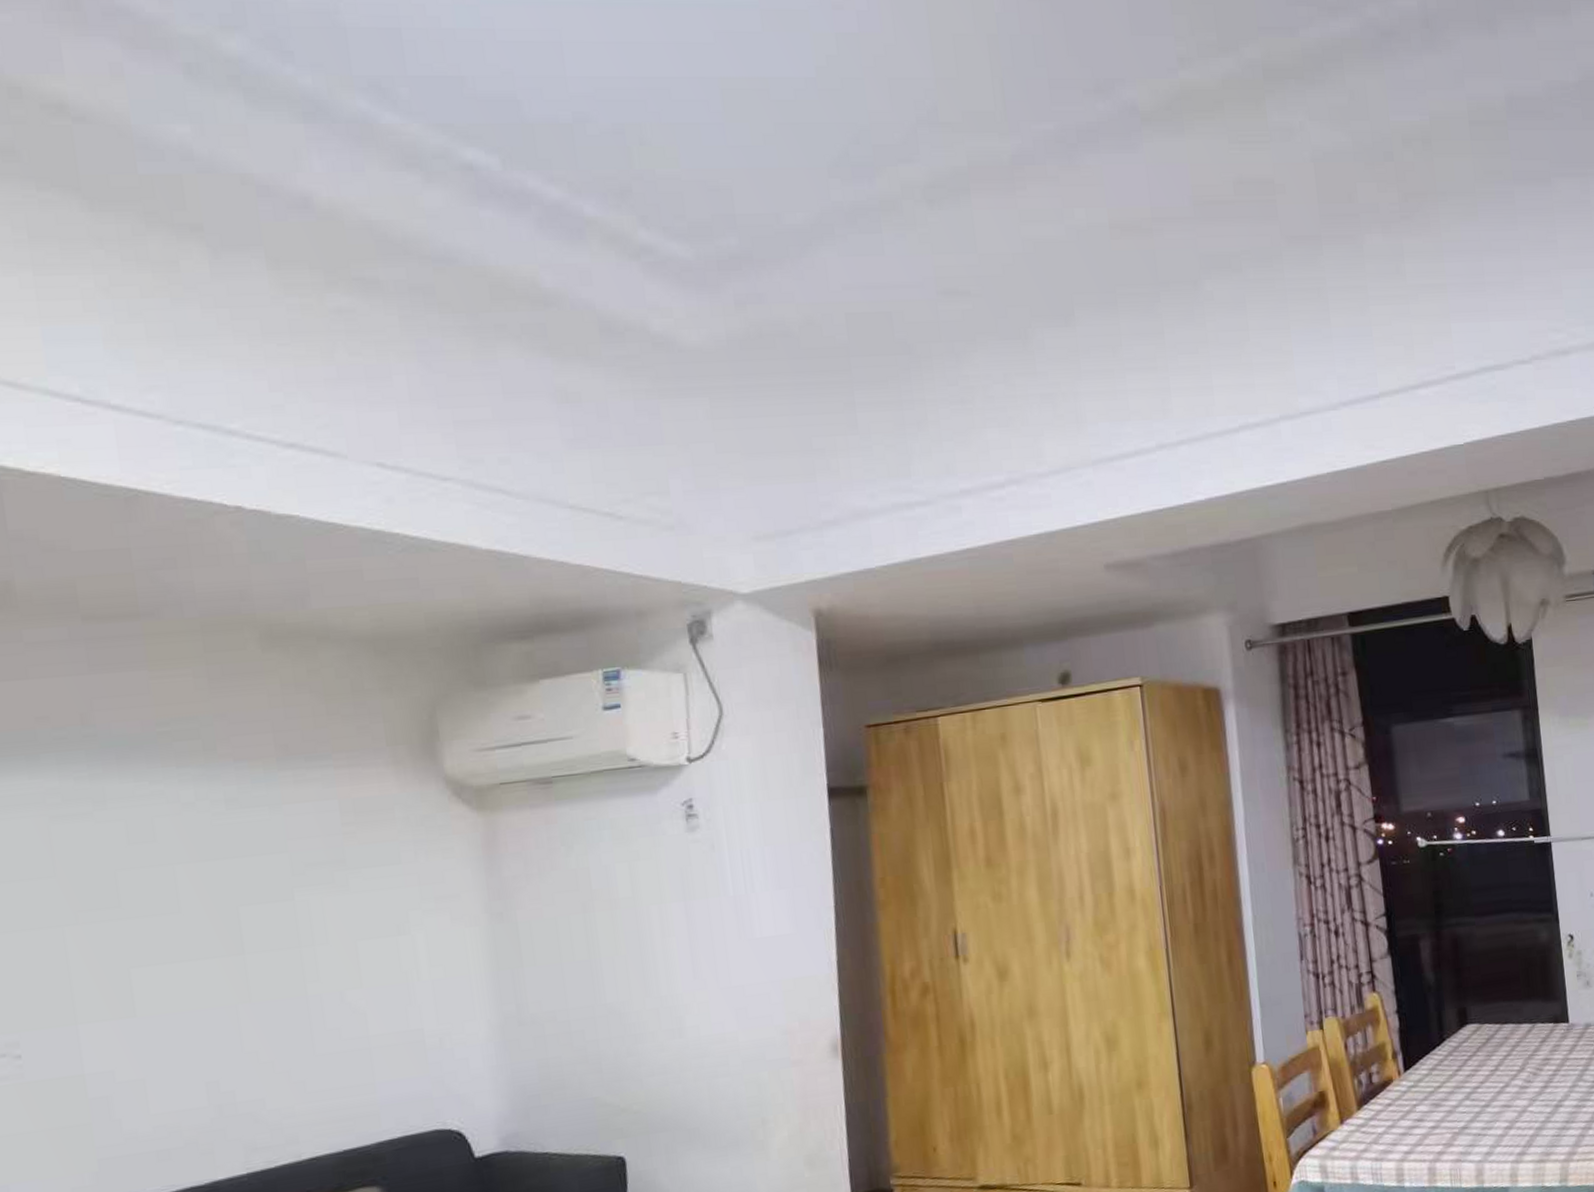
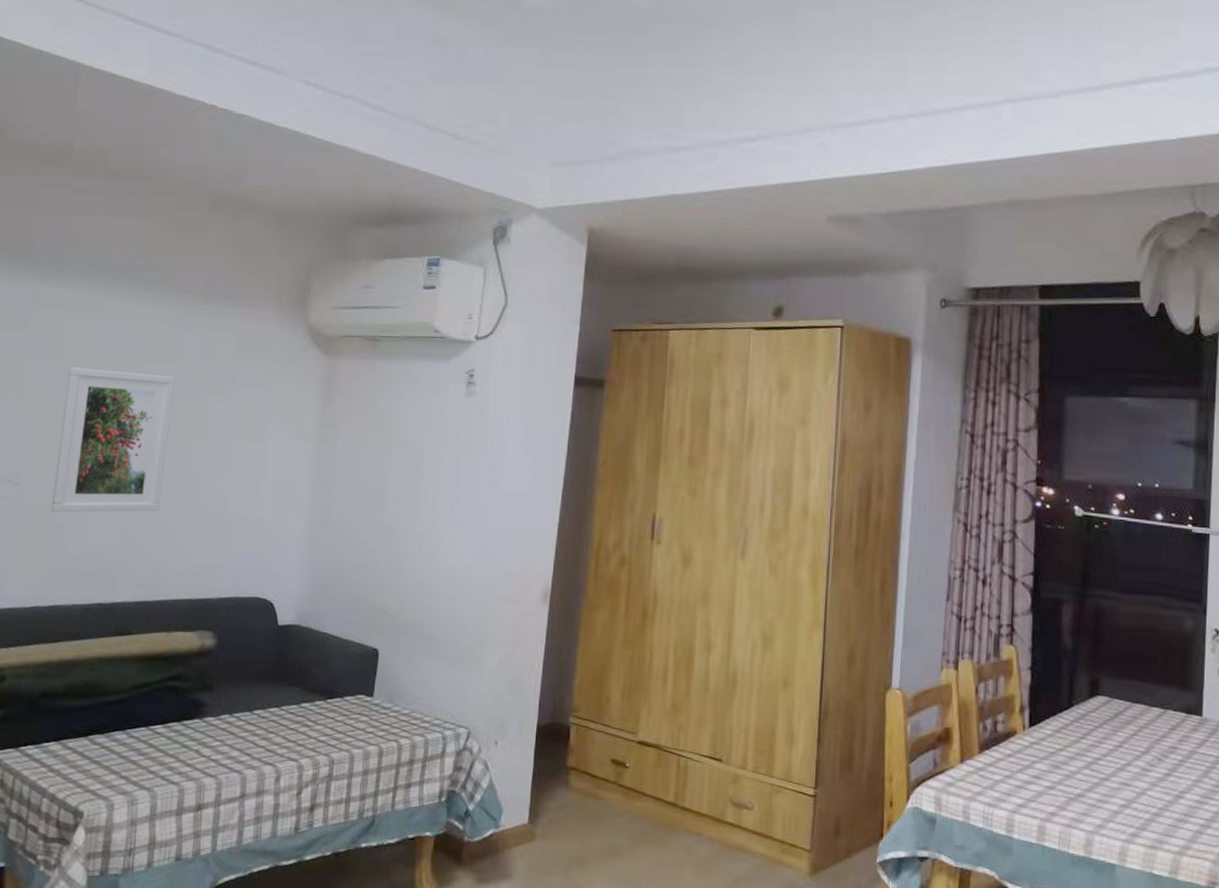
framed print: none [72,872,263,1083] -> present [51,367,175,513]

